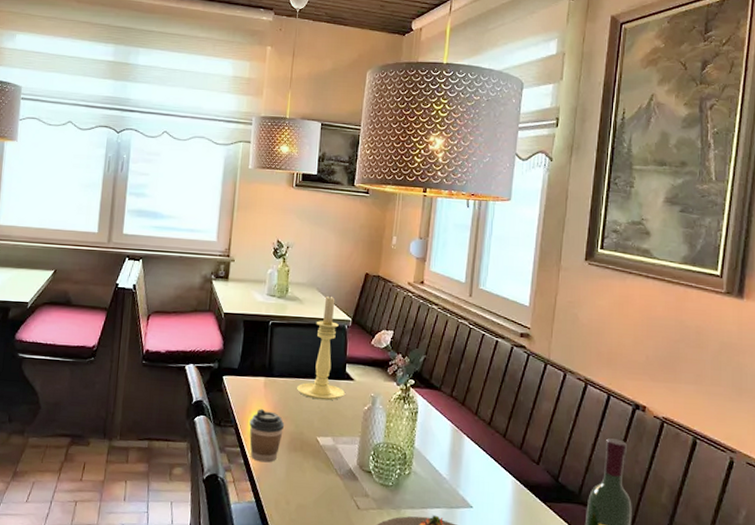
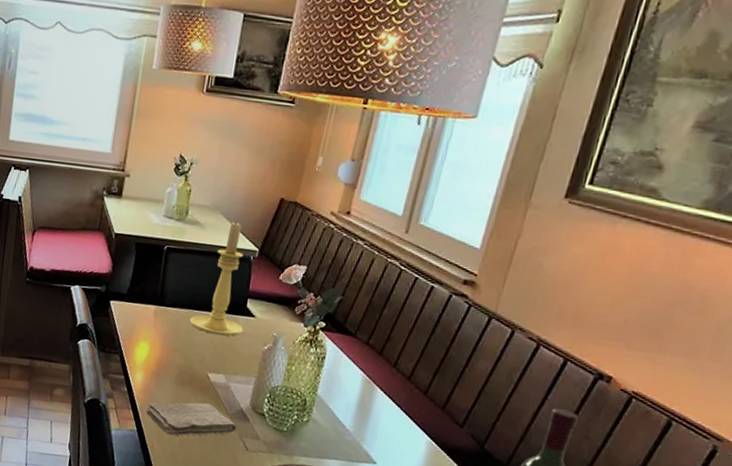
coffee cup: present [249,409,285,463] -> none [134,338,174,394]
washcloth: none [262,466,348,503] -> present [146,402,237,436]

